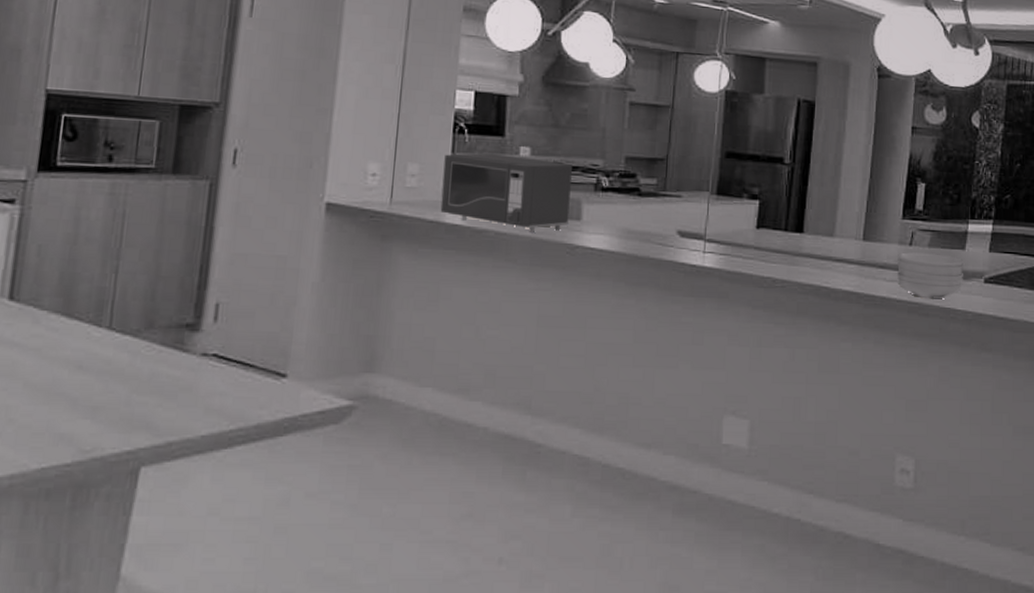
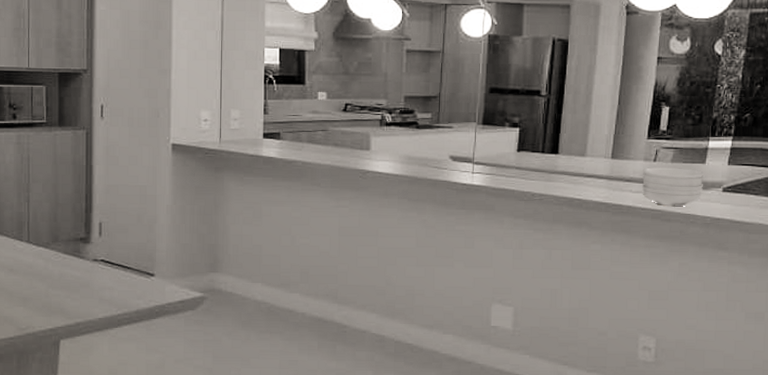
microwave: present [440,153,572,234] -> none [258,98,361,162]

